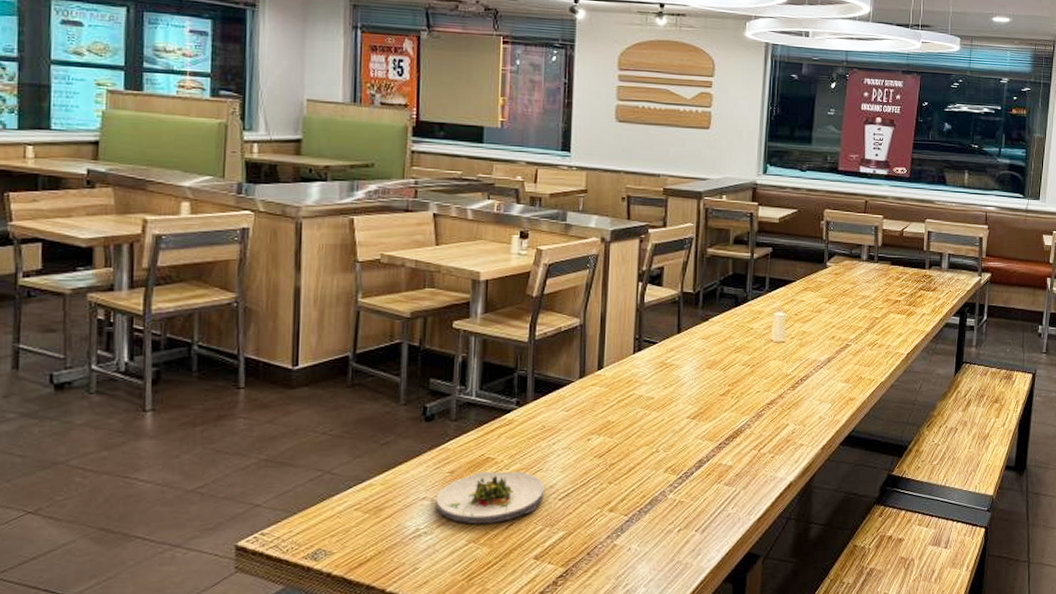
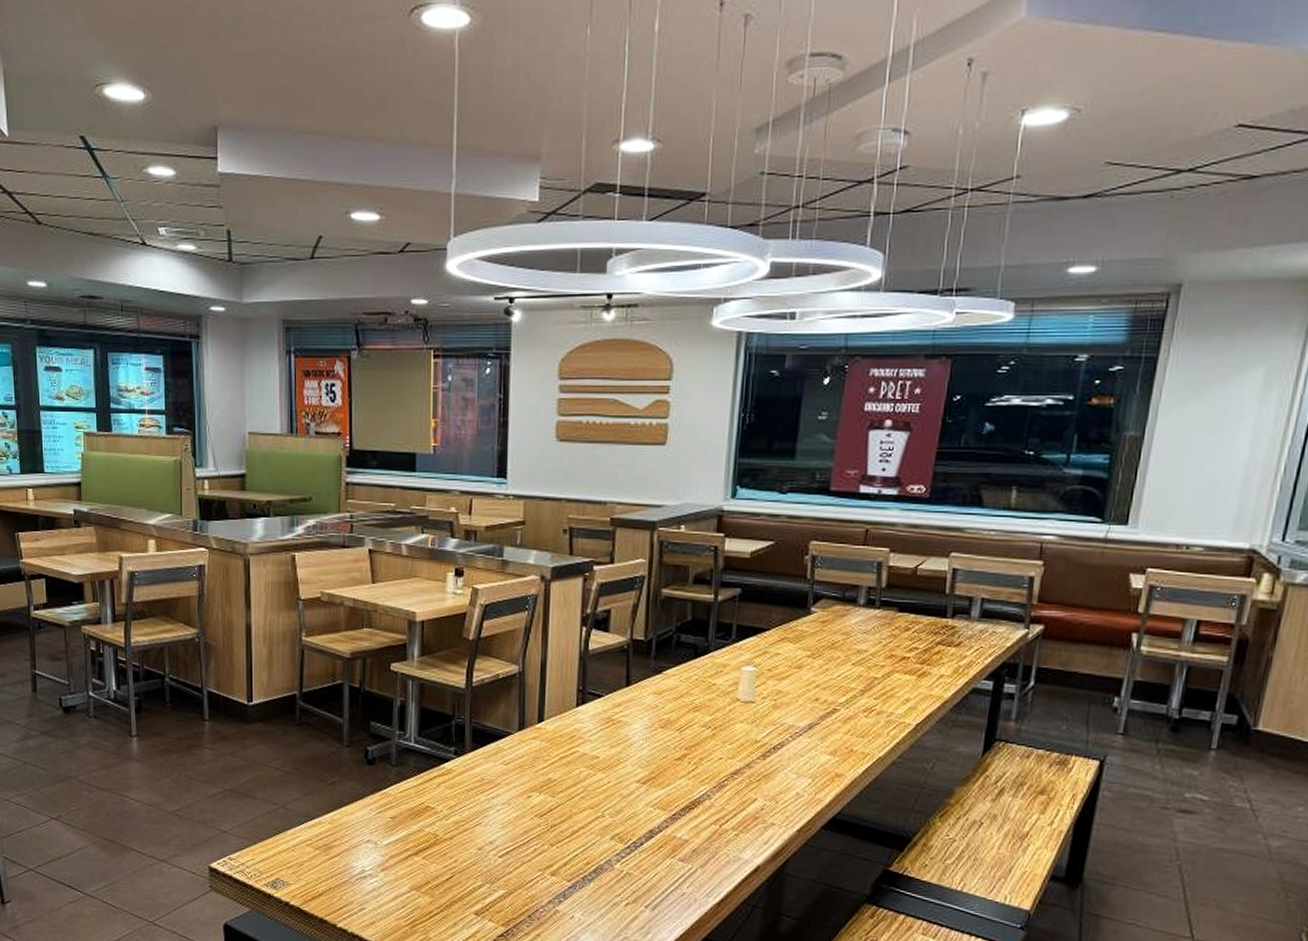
salad plate: present [436,471,545,524] -> none [379,819,484,873]

